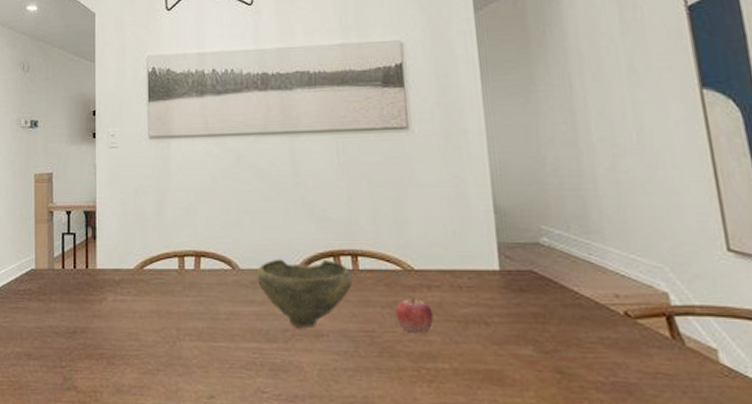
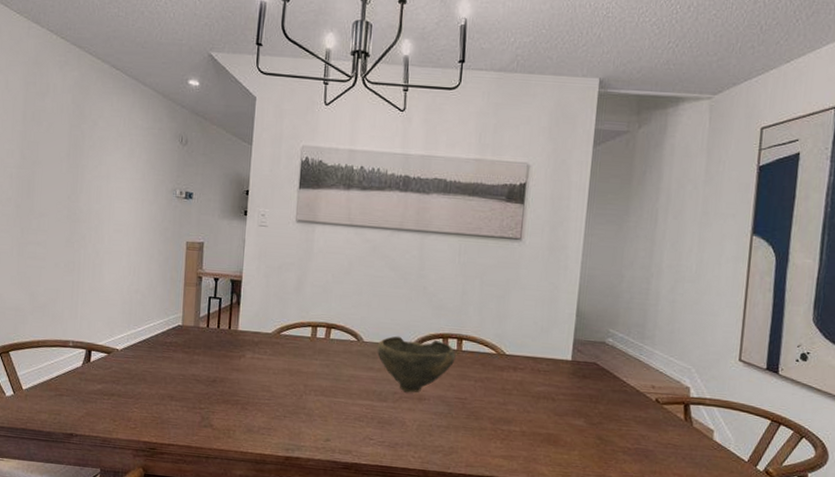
fruit: present [395,296,434,333] -> none [485,374,514,403]

